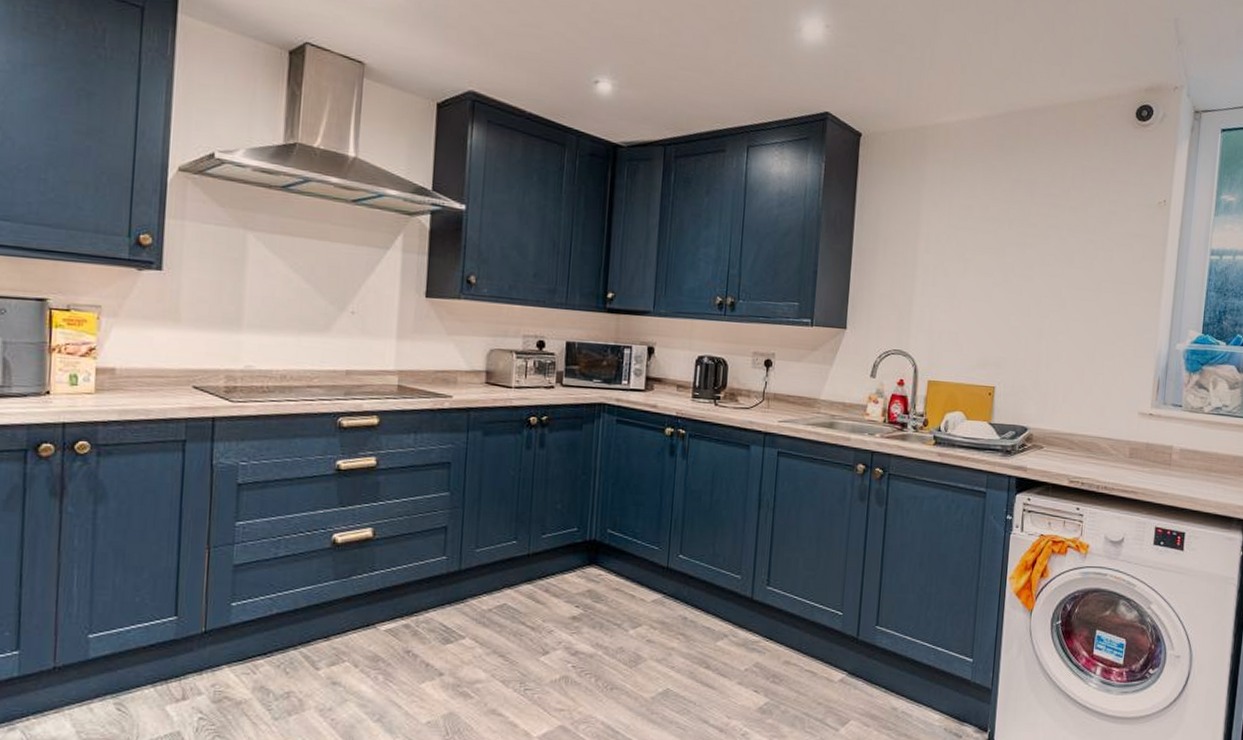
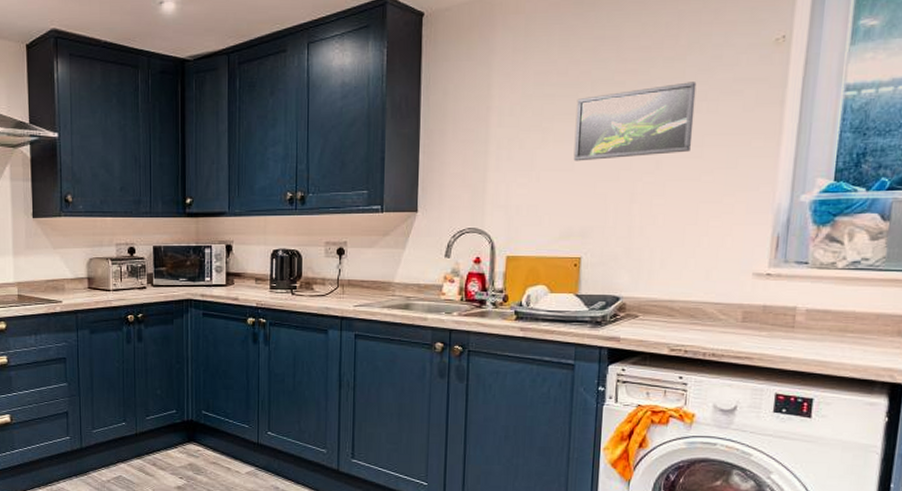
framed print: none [991,231,1096,296] -> present [573,82,697,161]

